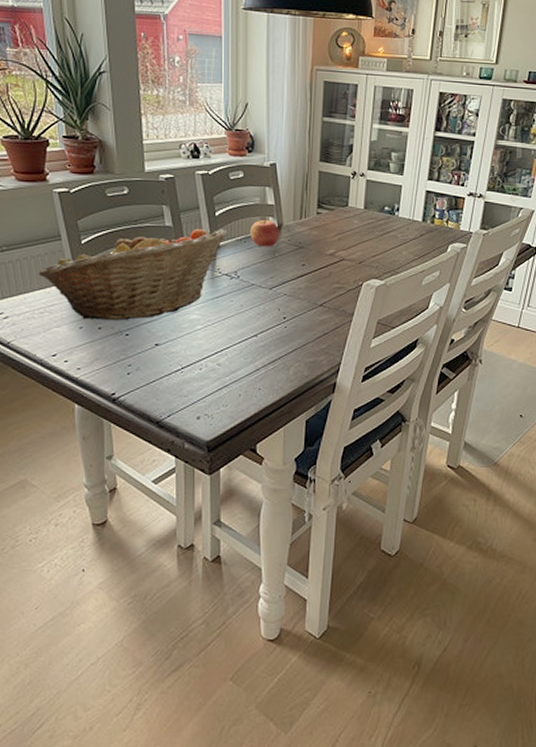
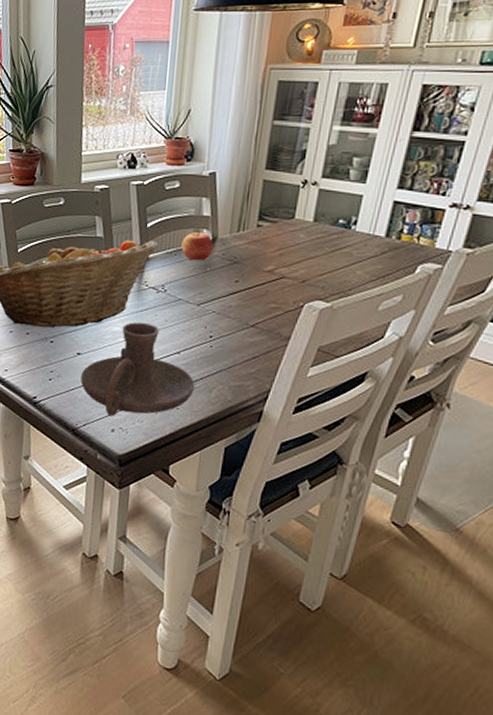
candle holder: none [161,309,274,404] -> present [81,322,195,417]

